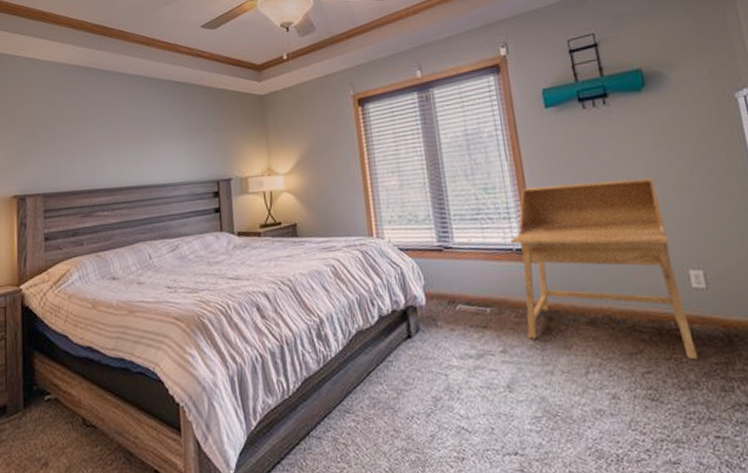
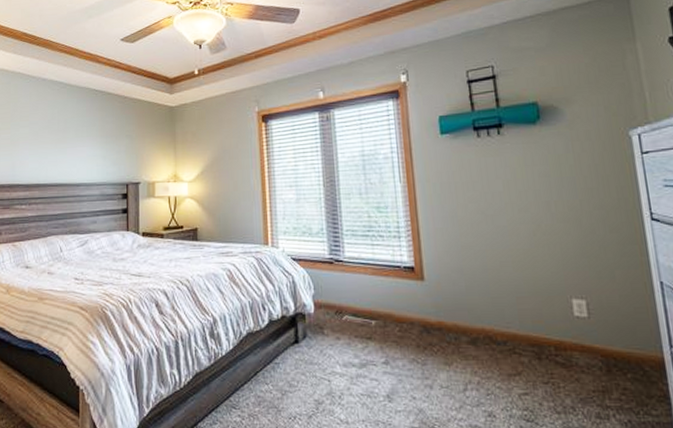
desk: present [511,177,698,360] -> none [399,207,575,386]

